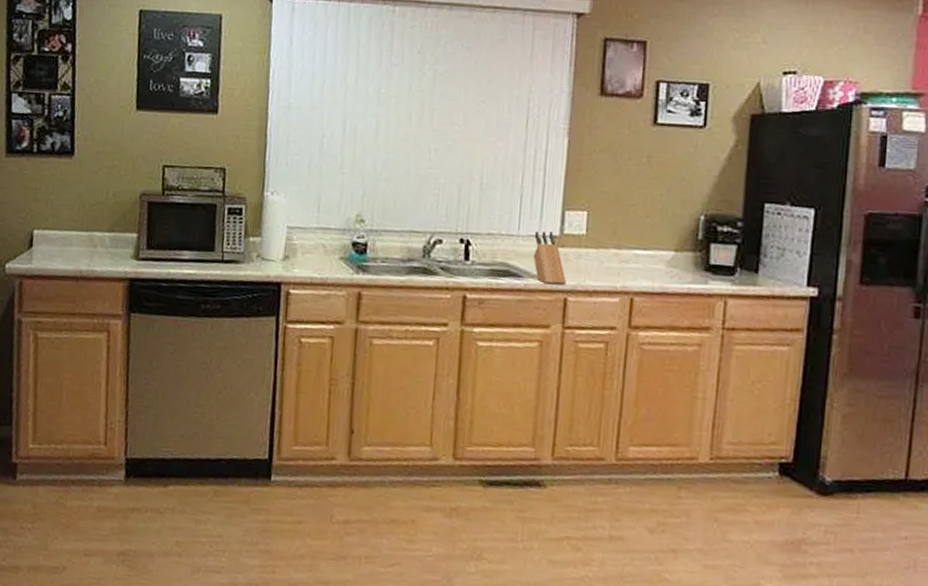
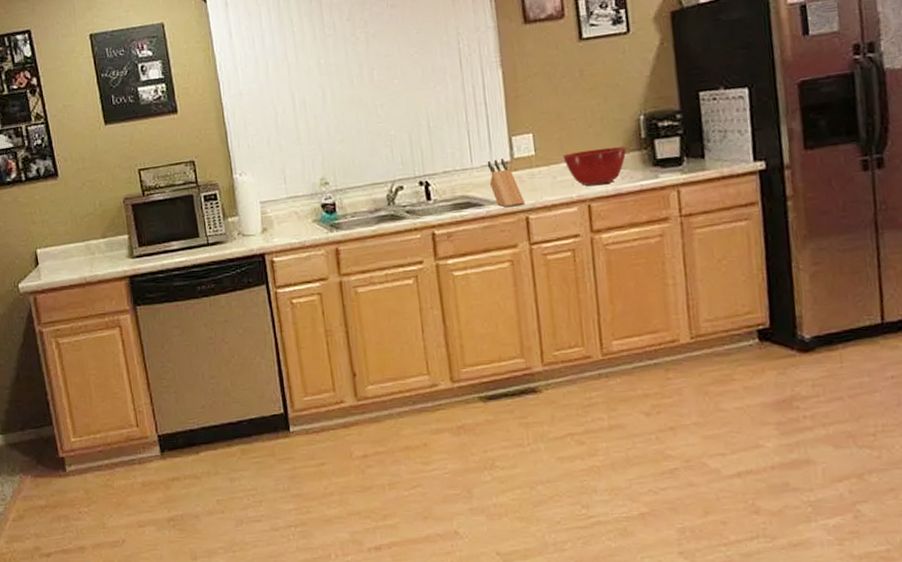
mixing bowl: none [614,240,681,280] -> present [563,146,627,186]

